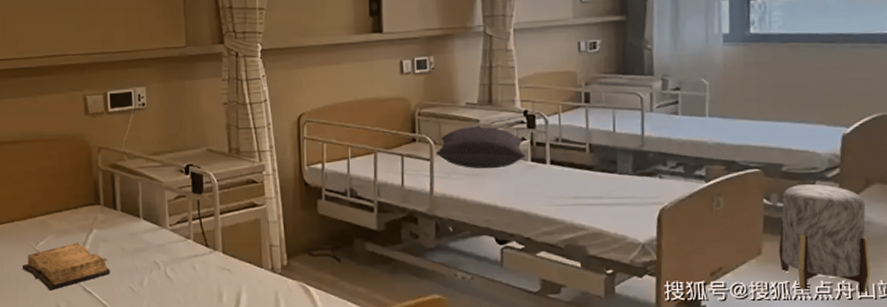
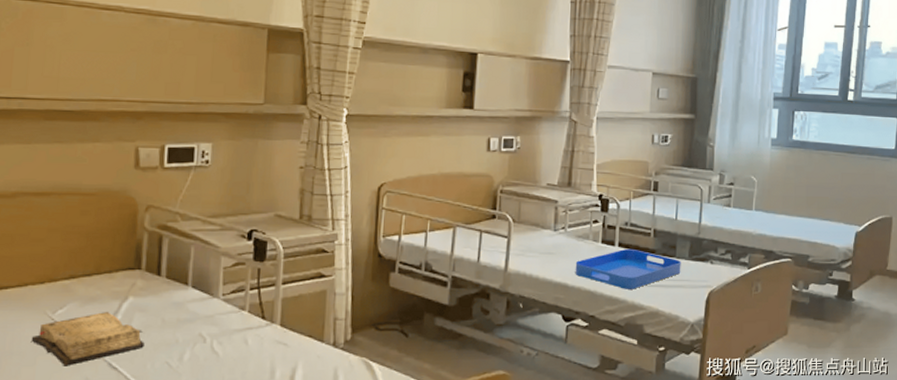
pillow: present [435,126,526,169] -> none [513,207,597,249]
serving tray: none [504,166,625,209] -> present [575,248,681,289]
stool: present [778,184,871,293] -> none [800,274,869,369]

